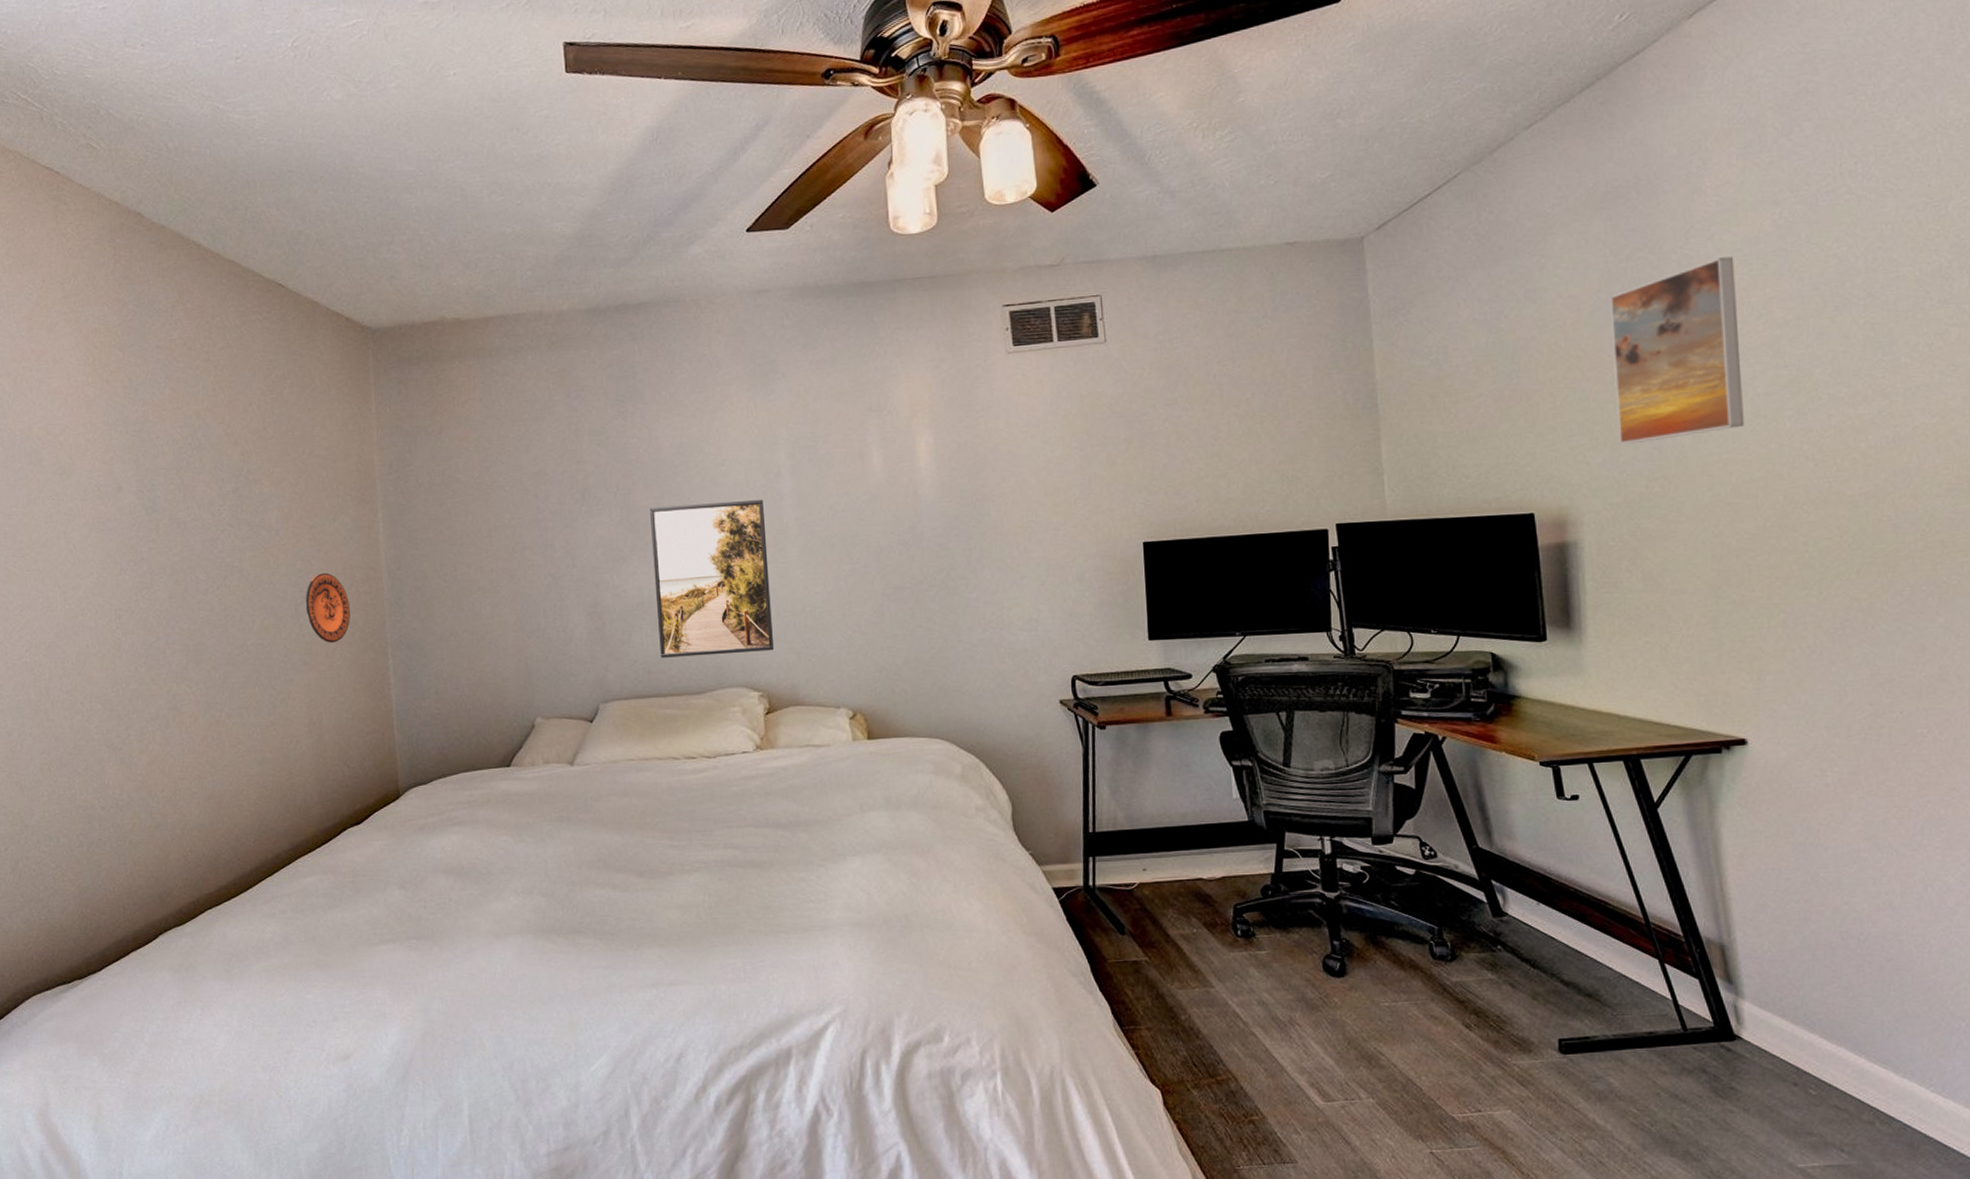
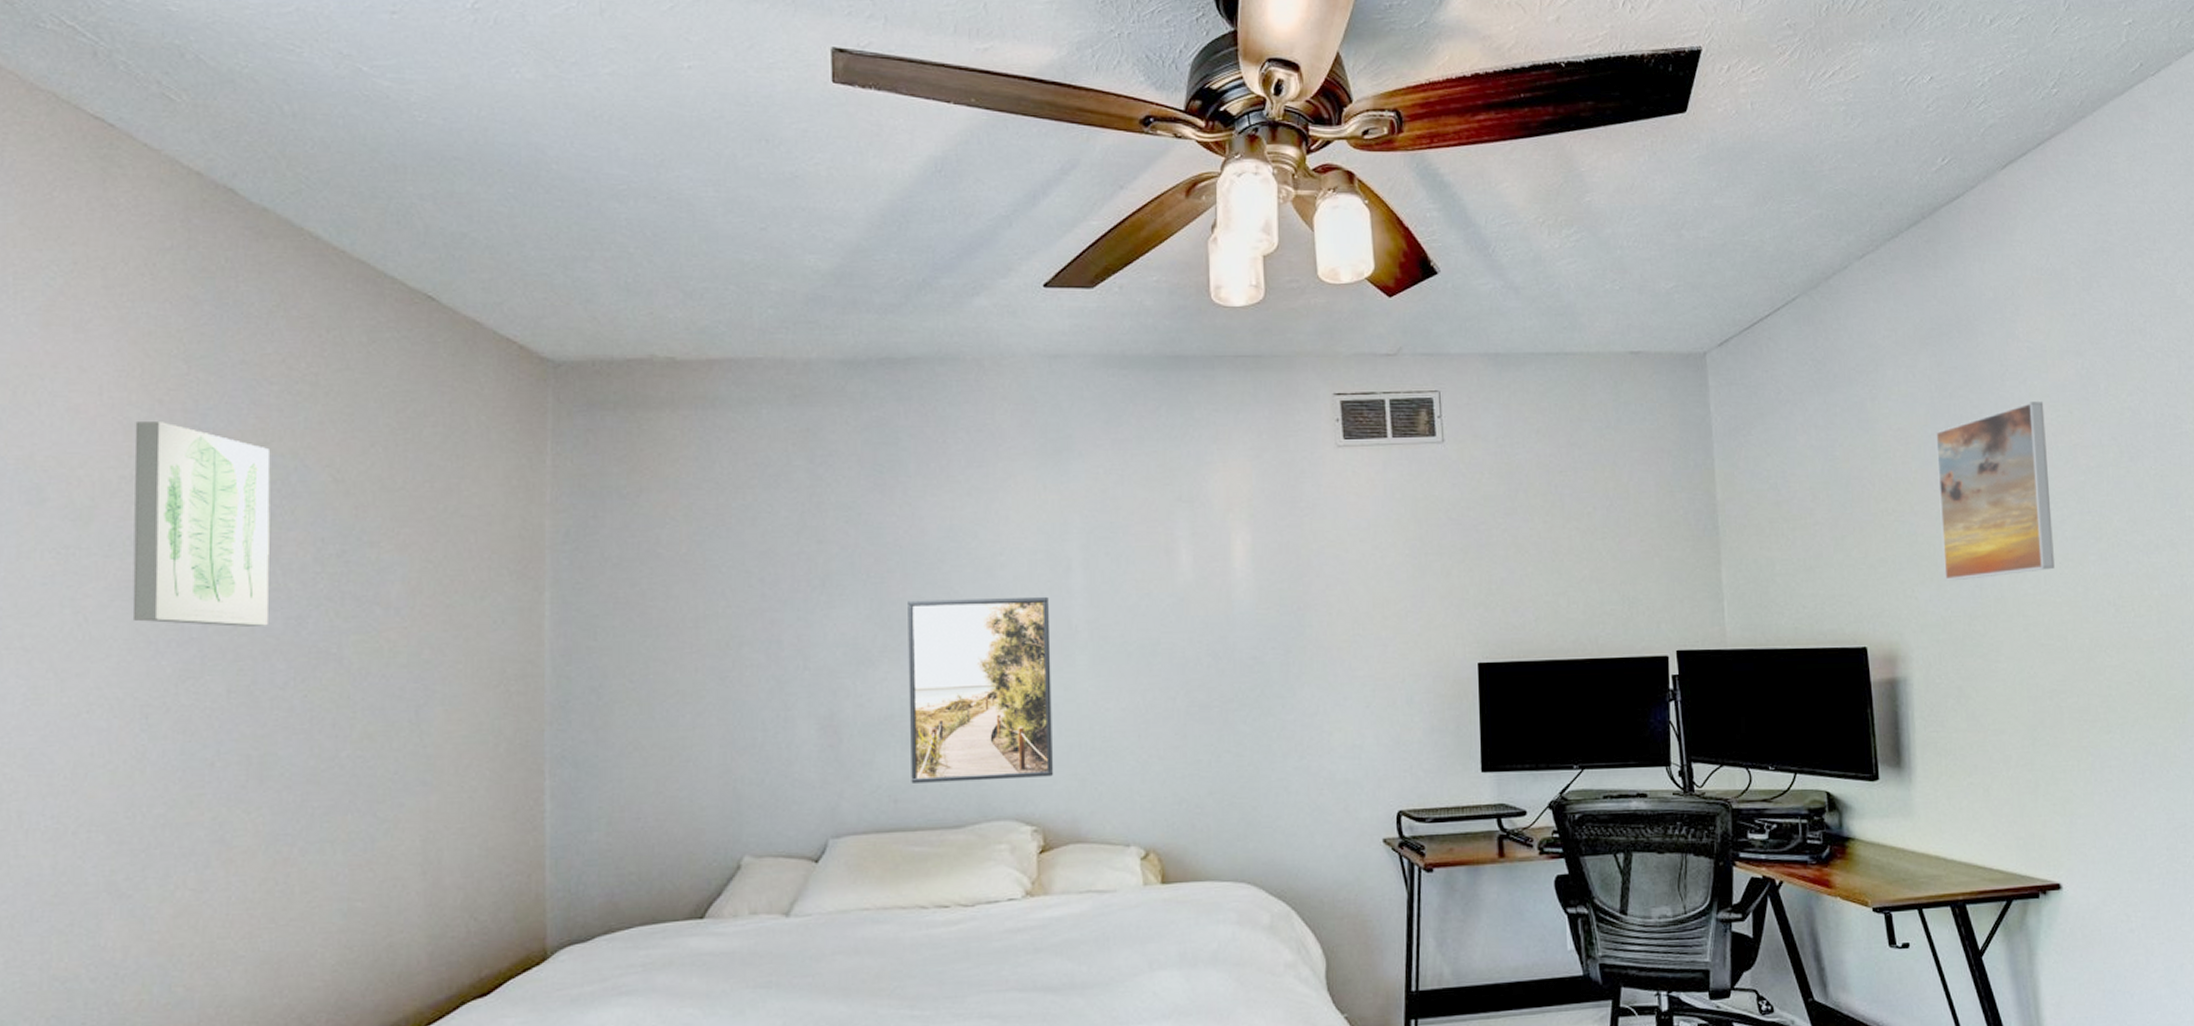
wall art: none [92,397,191,549] -> present [132,422,270,627]
decorative plate: present [305,572,351,643] -> none [431,665,495,757]

